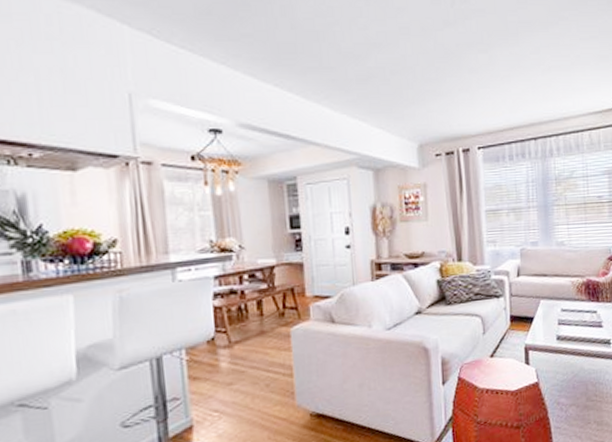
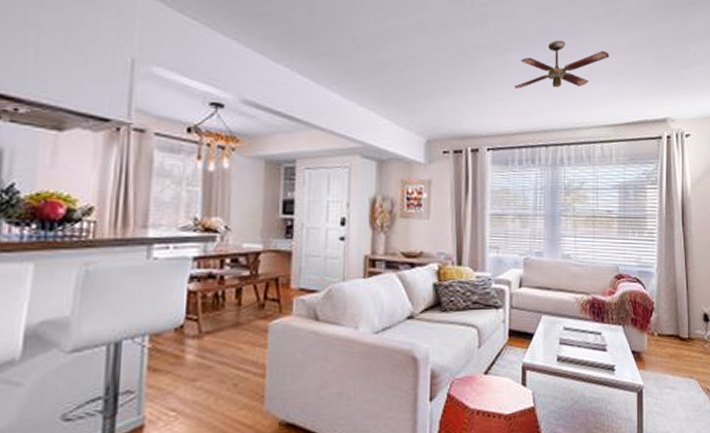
ceiling fan: none [500,30,594,84] -> present [515,40,610,89]

